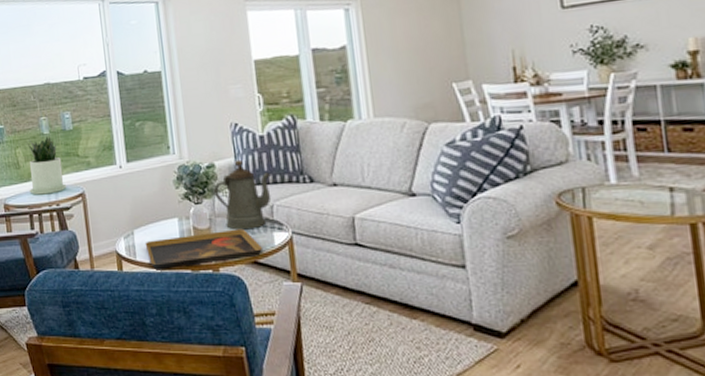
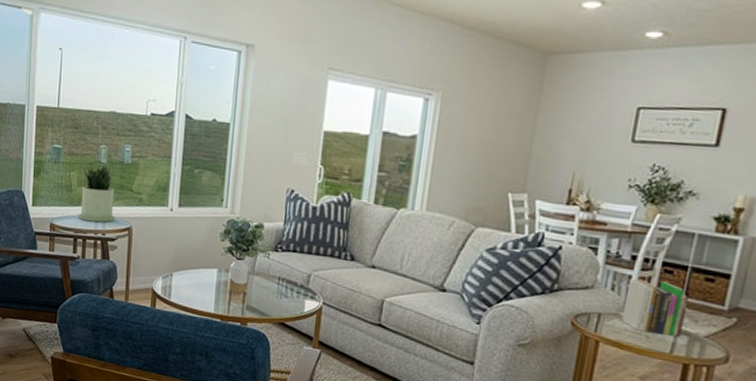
decorative tray: present [144,228,264,271] -> none [181,284,293,319]
coffee pot: present [213,159,272,230] -> none [256,225,315,294]
books: none [602,140,677,198] -> present [621,278,690,337]

